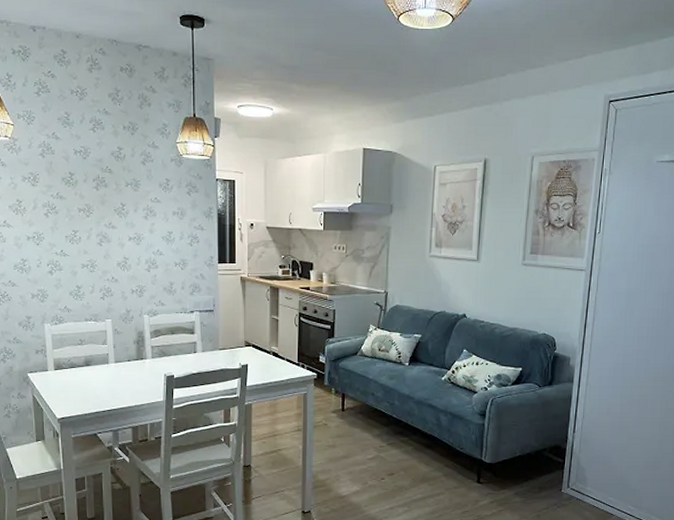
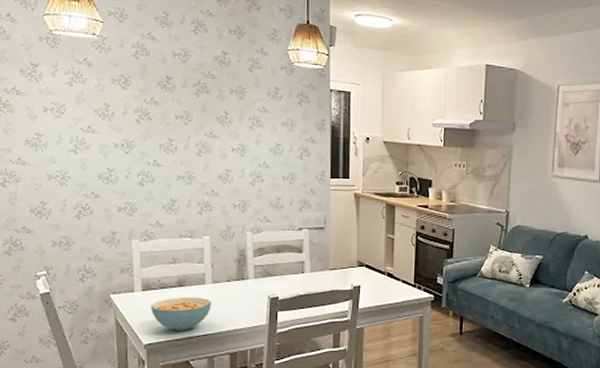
cereal bowl: none [61,375,115,406] -> present [150,297,211,331]

